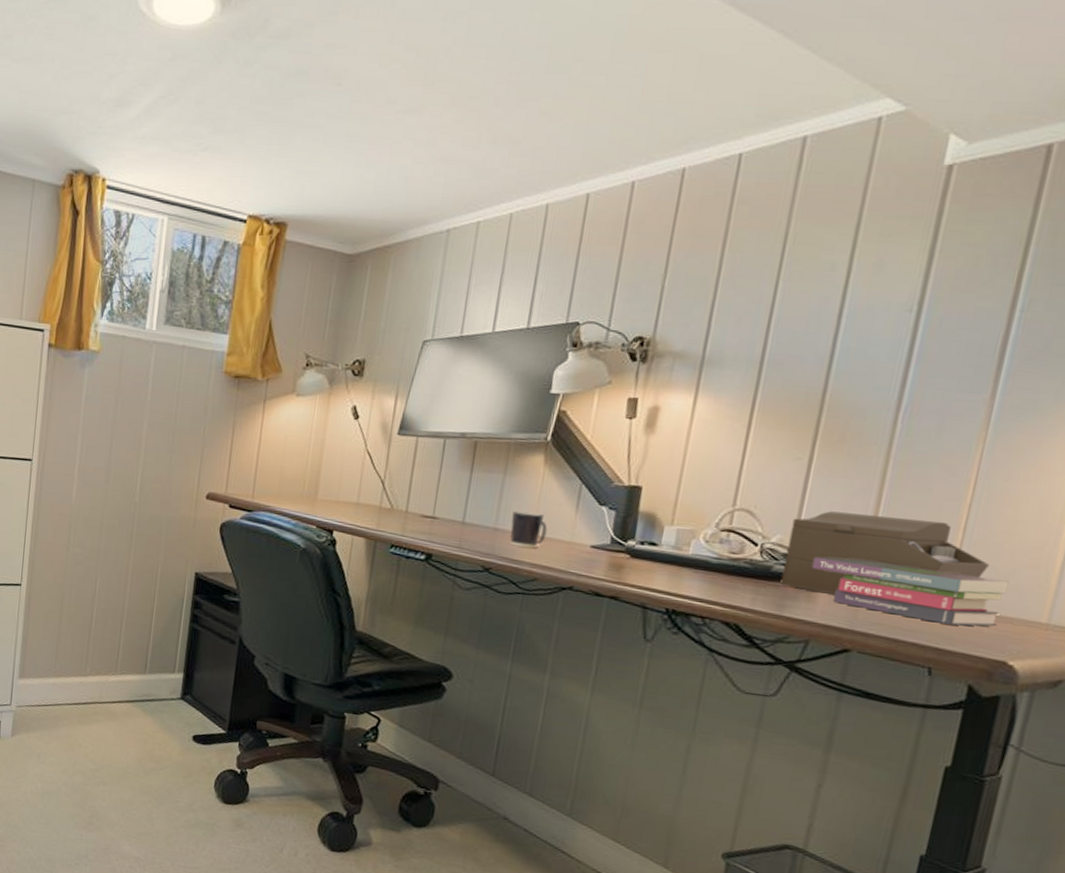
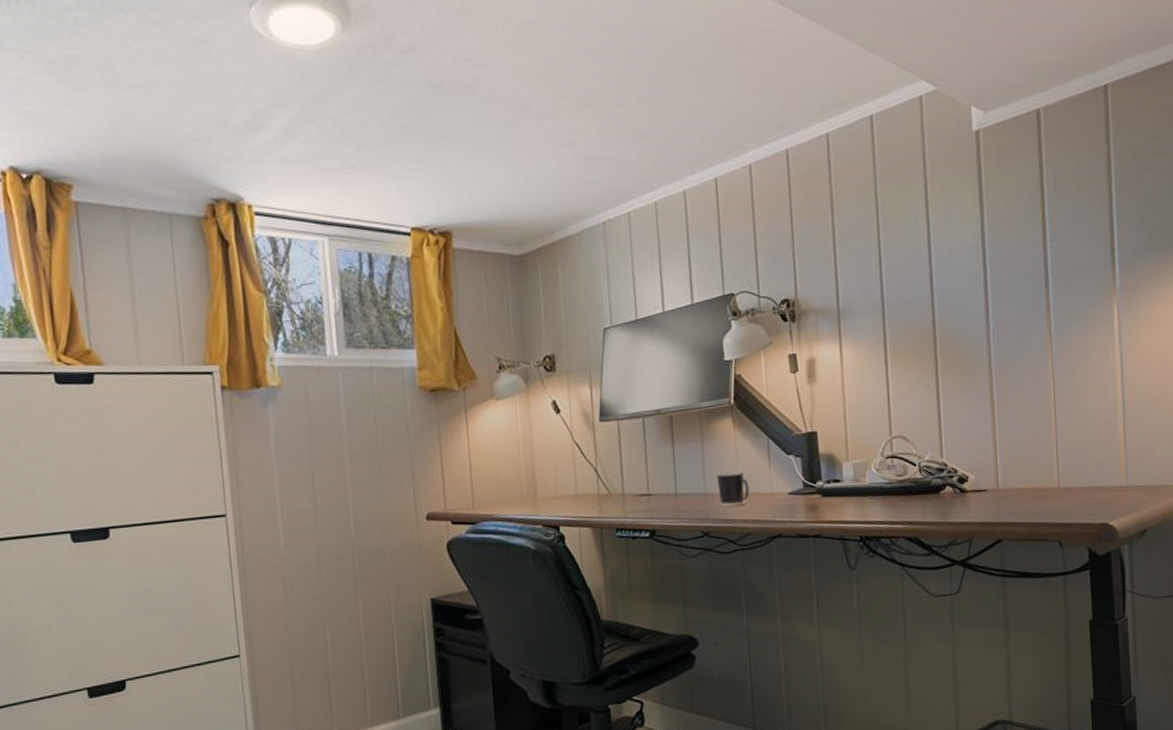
sewing box: present [780,511,990,595] -> none [937,418,1079,496]
books: present [812,556,1009,627] -> none [959,457,1095,503]

